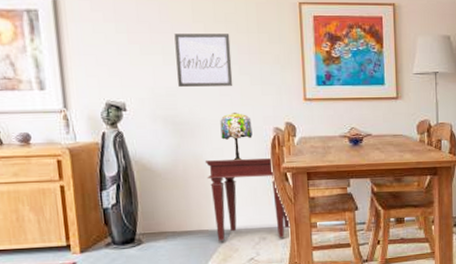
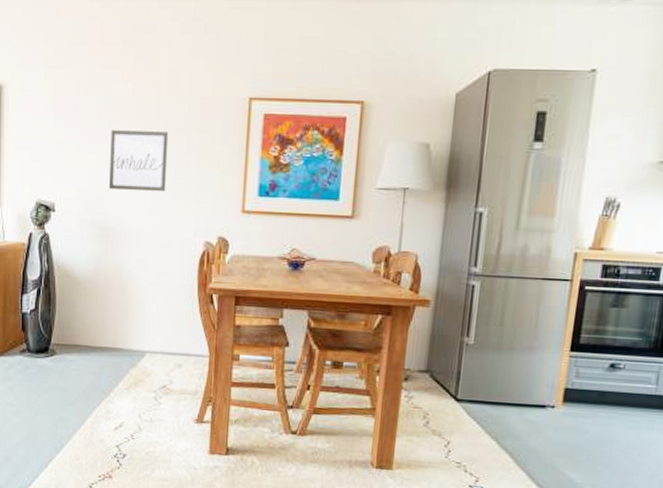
side table: present [204,158,290,241] -> none [127,272,209,367]
table lamp: present [220,113,253,161] -> none [147,221,181,276]

